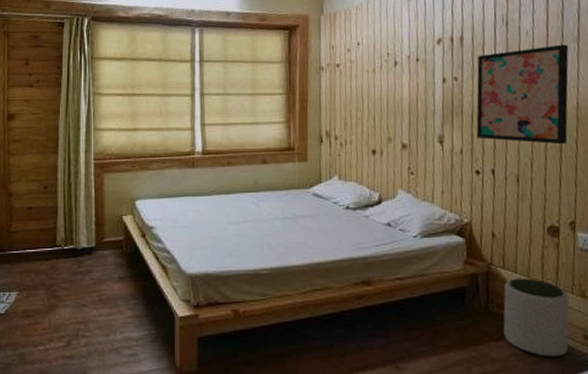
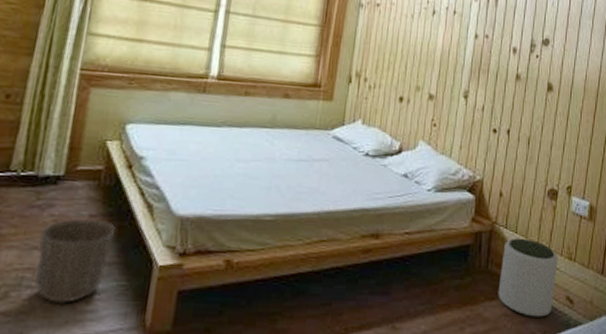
waste basket: none [84,280,141,349] -> present [35,218,115,303]
wall art: present [476,44,569,145] -> none [498,17,585,113]

